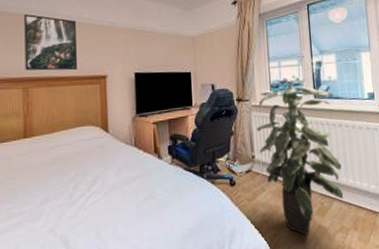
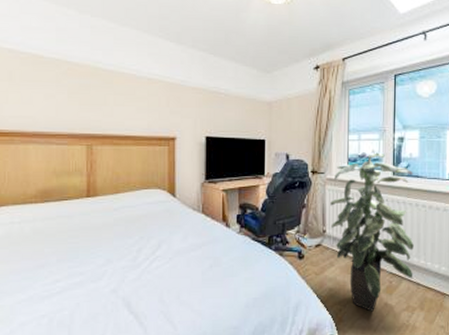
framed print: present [24,14,78,71] -> none [89,66,146,130]

